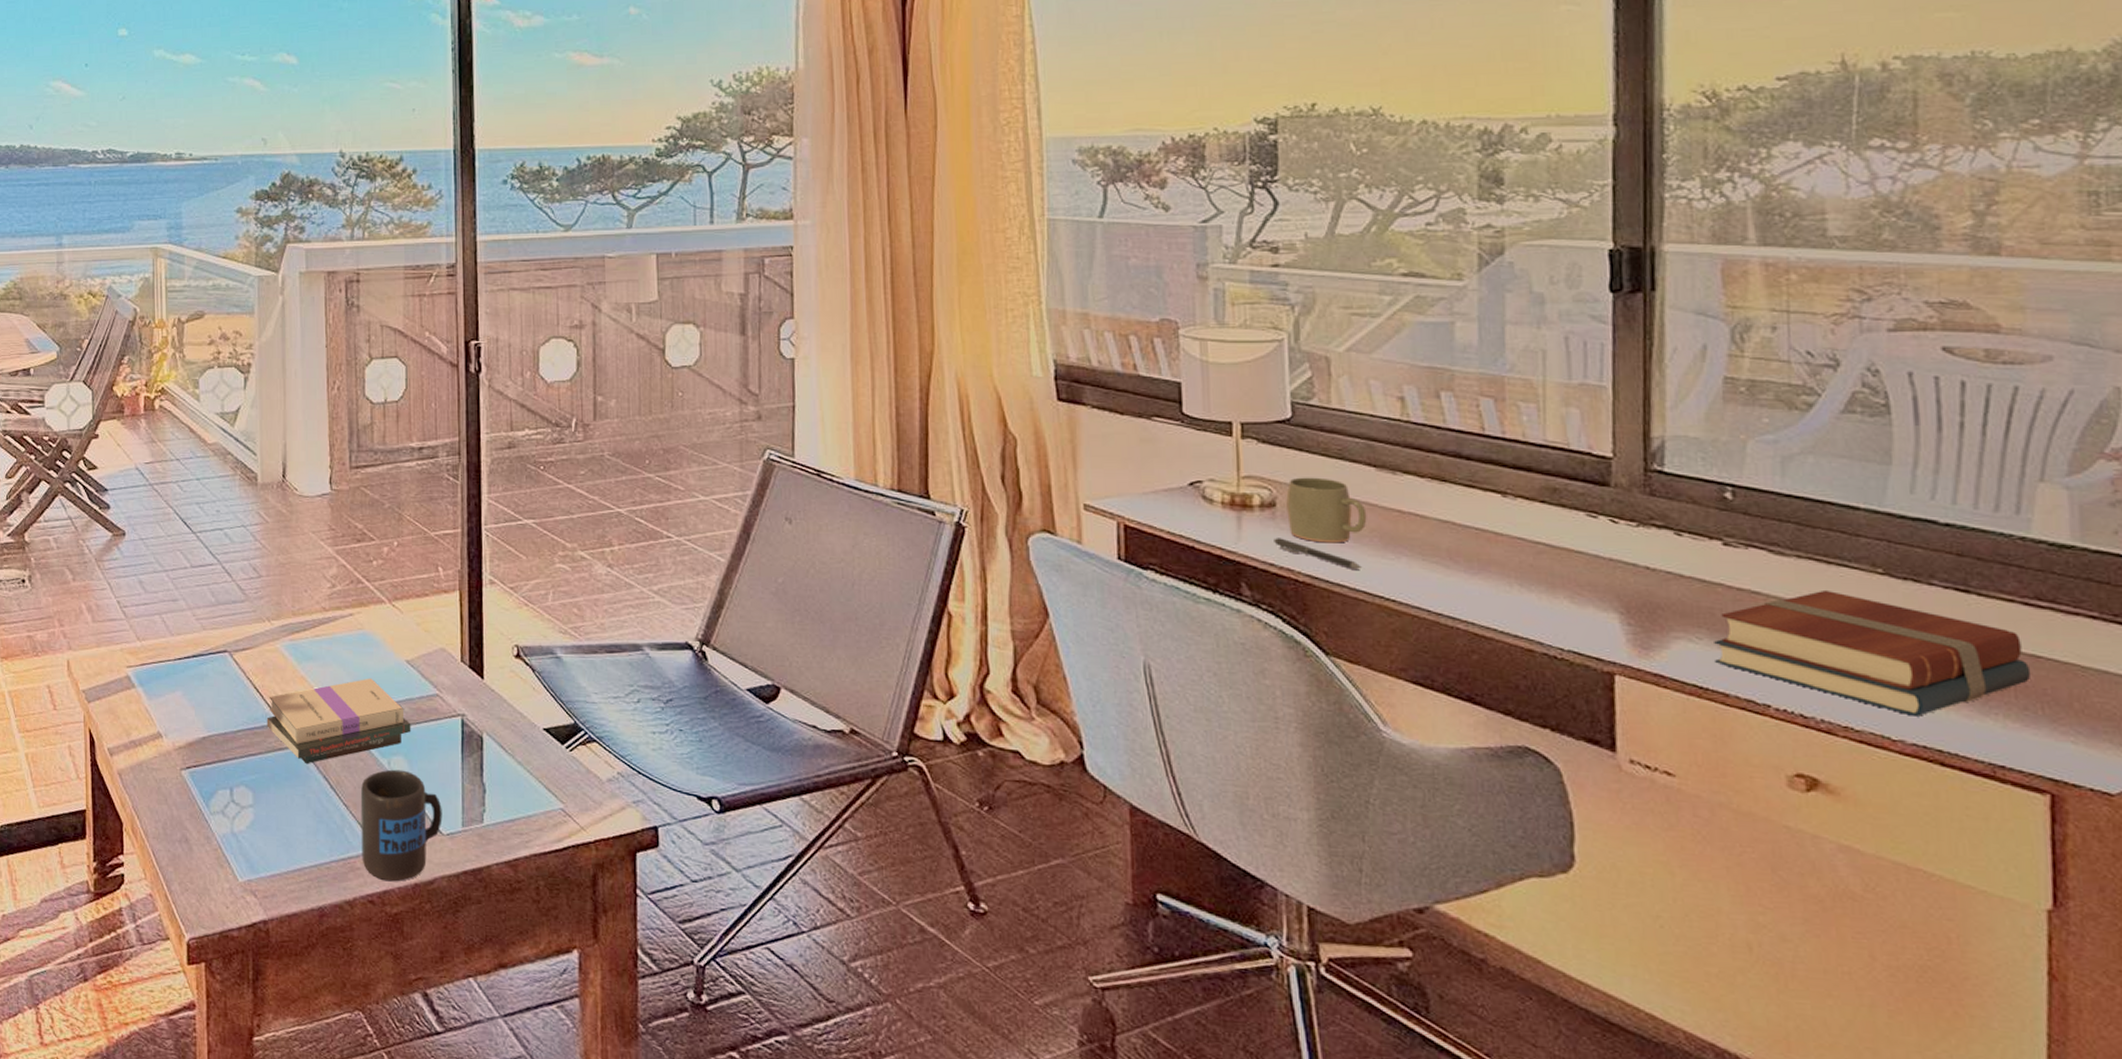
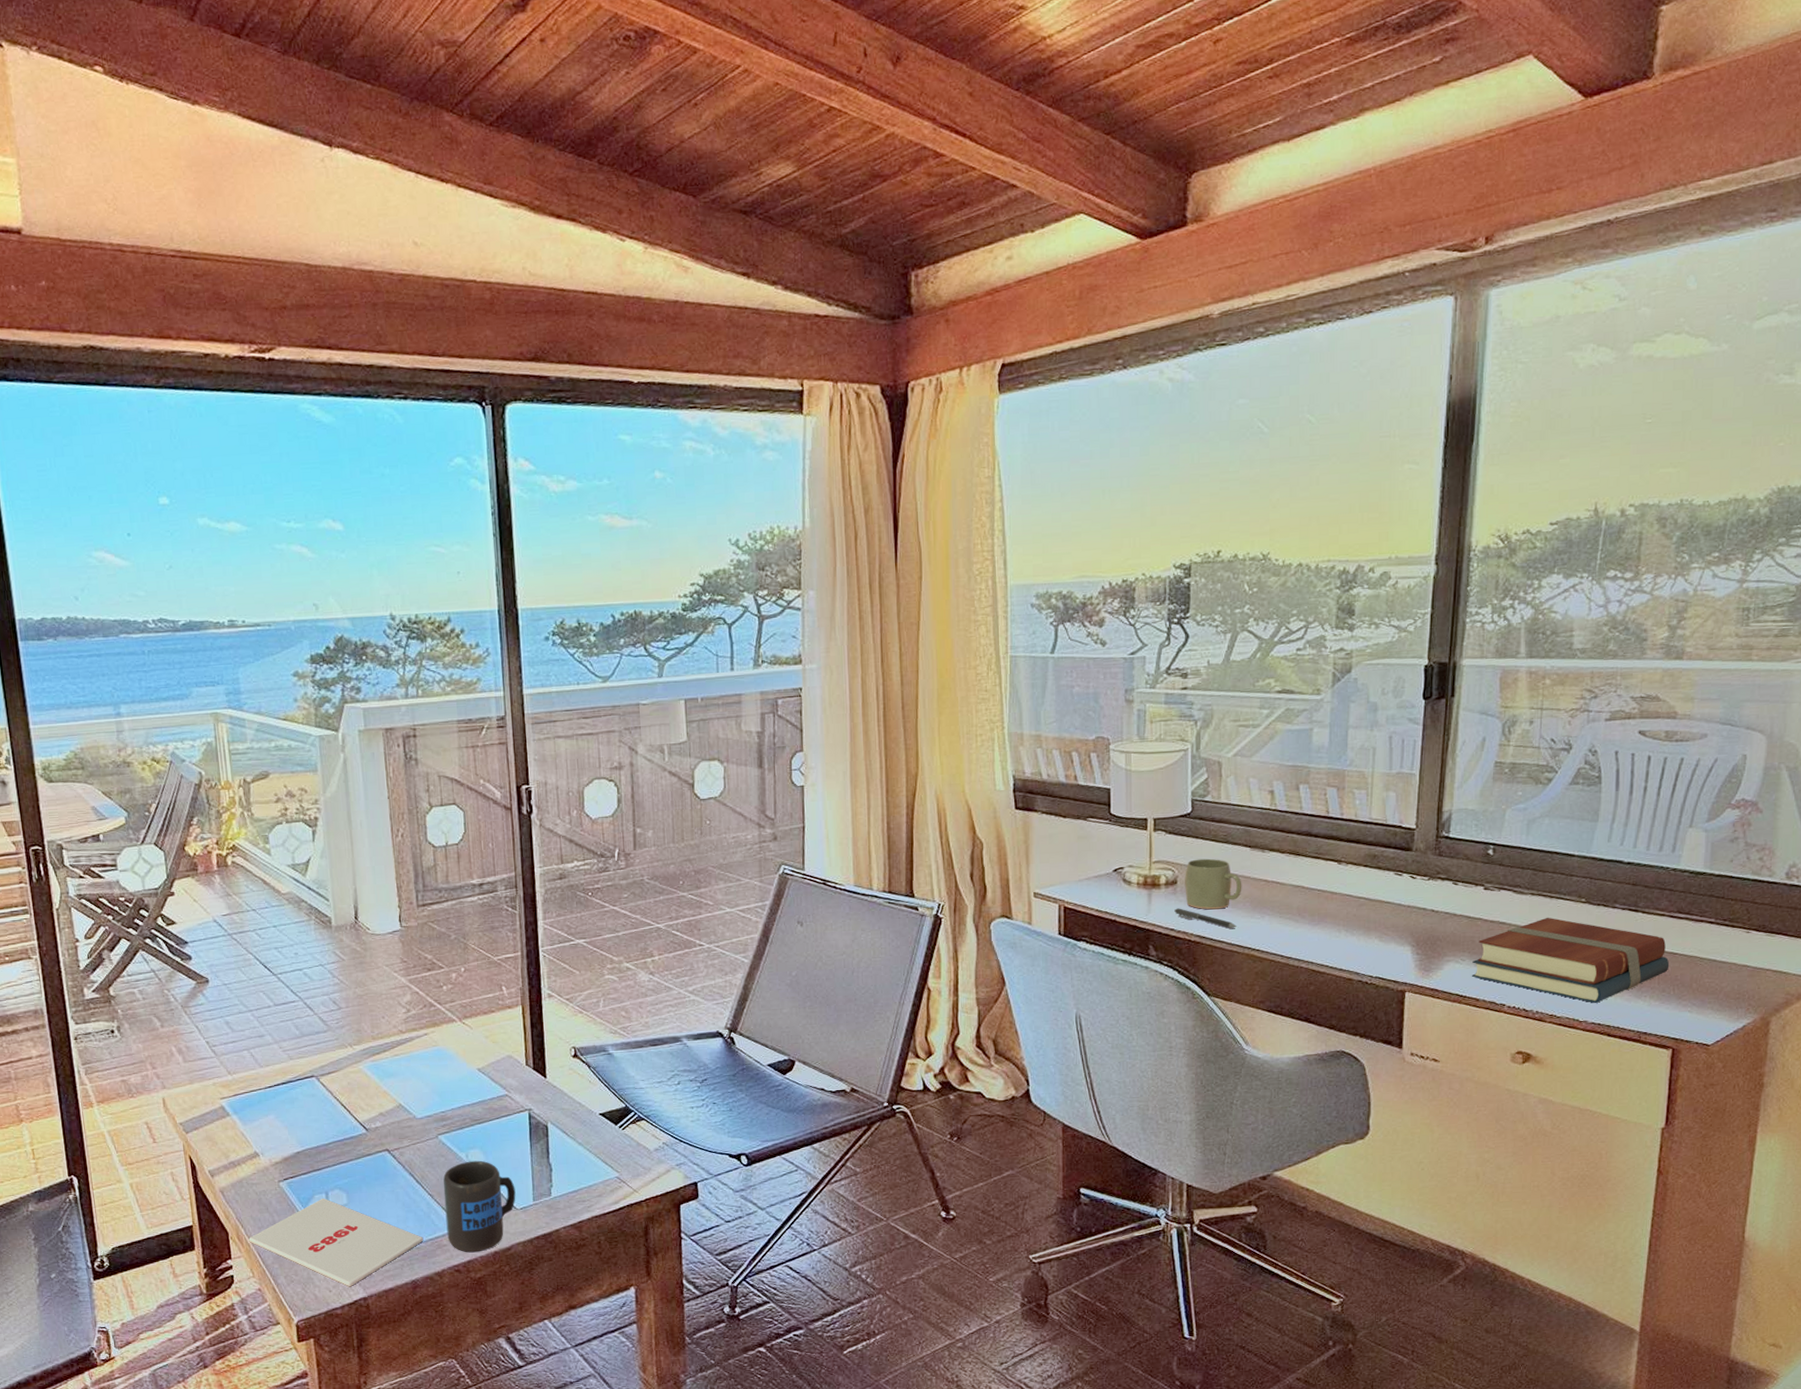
magazine: none [144,794,335,906] -> present [249,1197,424,1287]
books: present [266,678,411,763] -> none [354,1086,485,1164]

